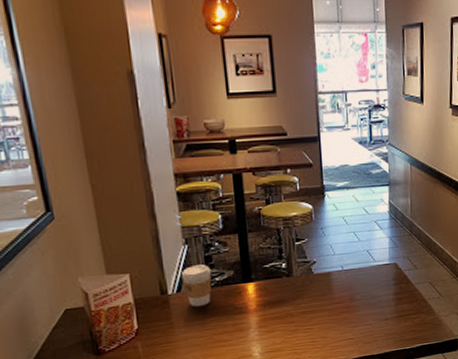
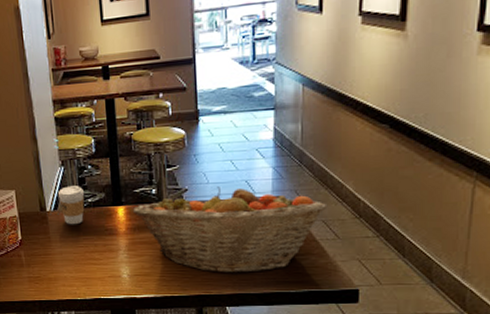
fruit basket: none [263,257,432,340] -> present [133,187,326,274]

